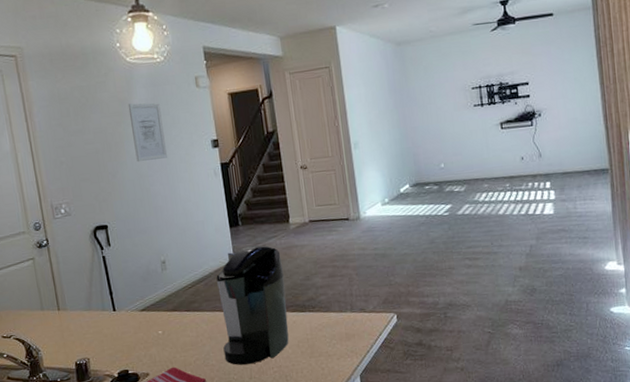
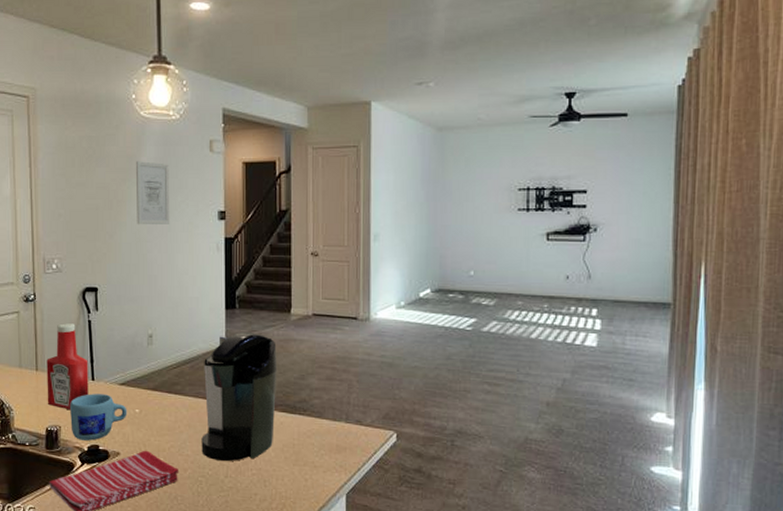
ketchup bottle: none [67,261,112,342] -> present [46,323,89,410]
mug: none [94,322,152,368] -> present [69,393,127,441]

